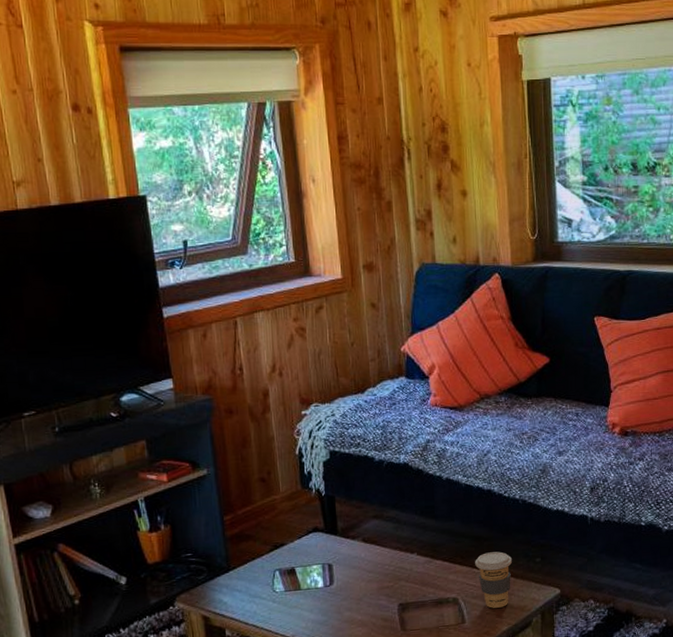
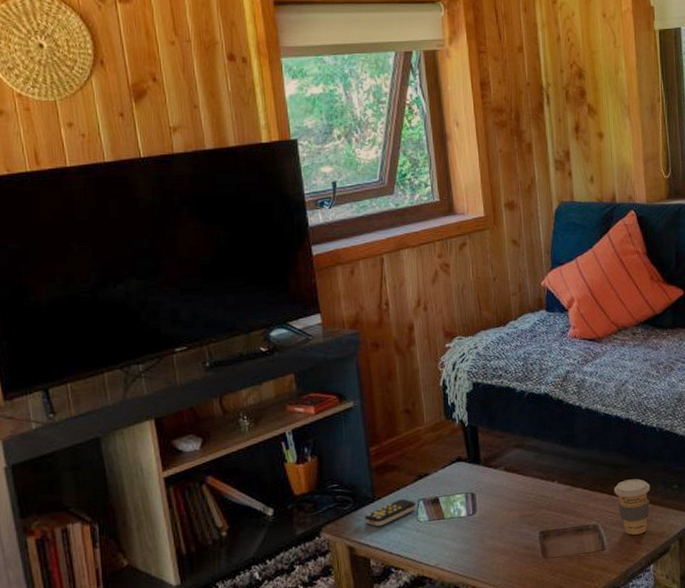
remote control: none [219,568,272,596] -> present [364,498,417,526]

